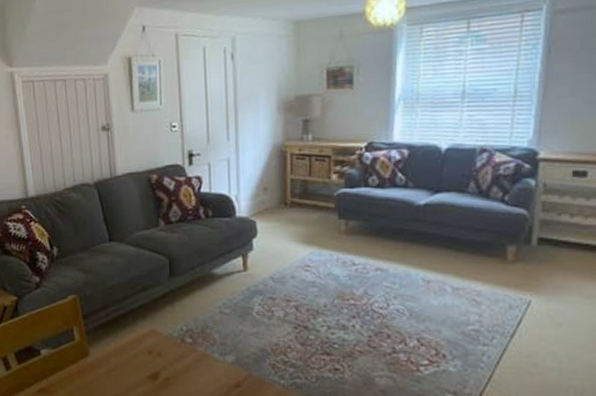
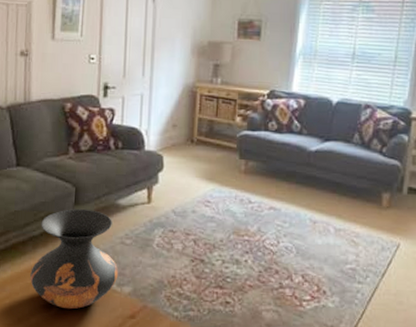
vase: none [133,281,220,380] -> present [30,209,119,310]

